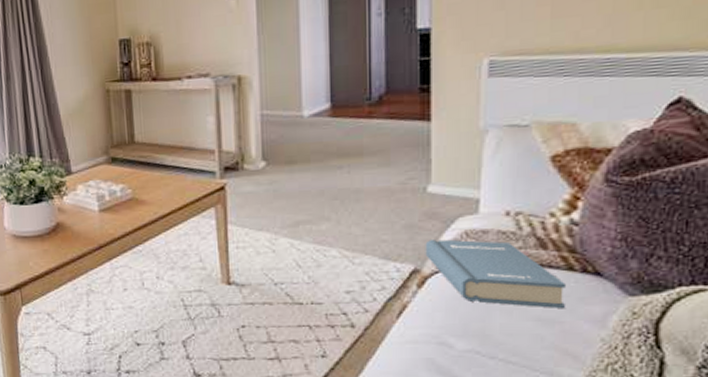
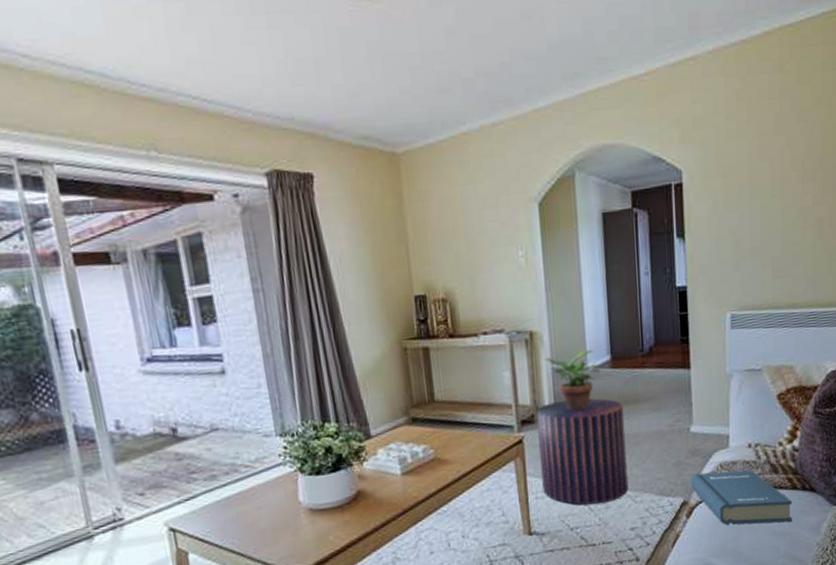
stool: none [241,148,345,260] -> present [536,398,629,505]
potted plant: none [252,97,318,161] -> present [543,350,601,411]

